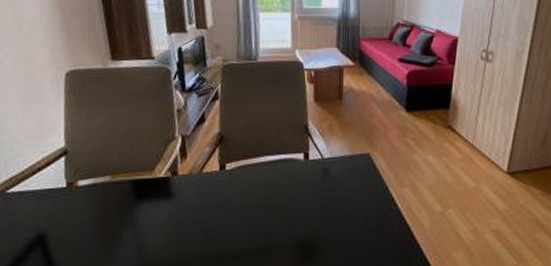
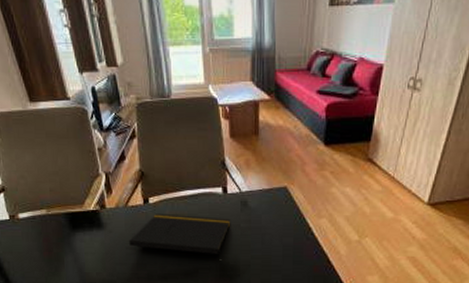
notepad: none [199,181,312,240] -> present [129,213,231,264]

